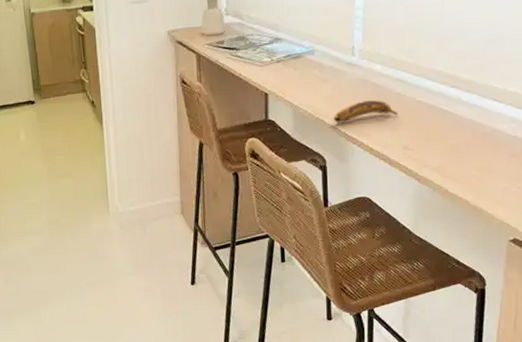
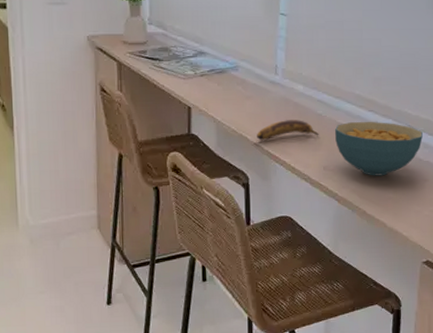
cereal bowl: none [415,97,510,154] -> present [335,121,423,176]

